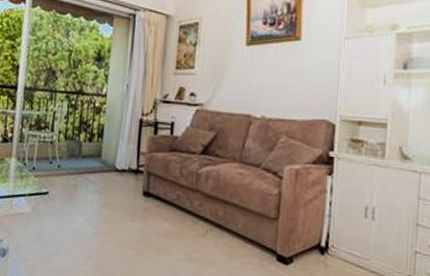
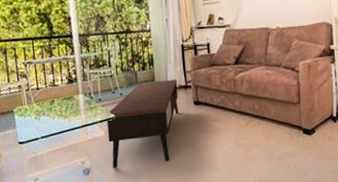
coffee table: none [33,156,127,260] -> present [106,80,179,168]

